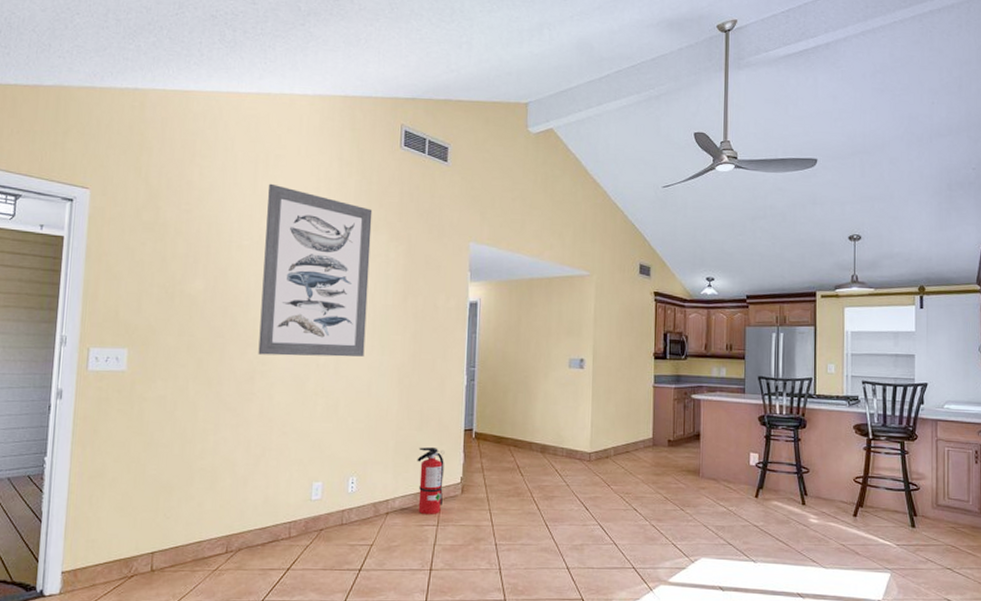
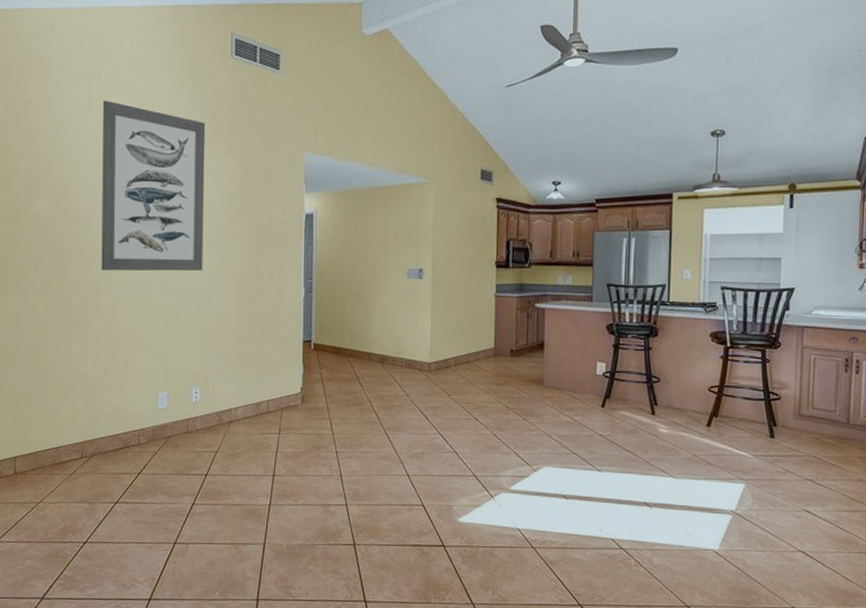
fire extinguisher: present [417,446,445,514] -> none [257,358,284,423]

